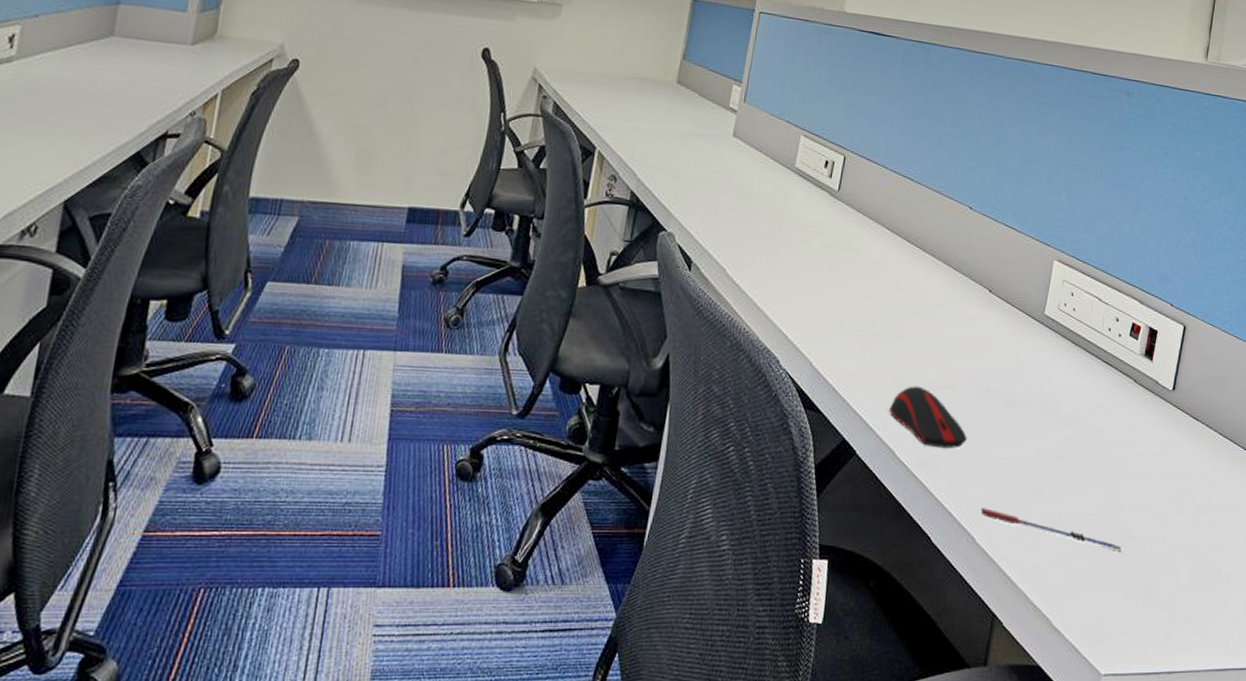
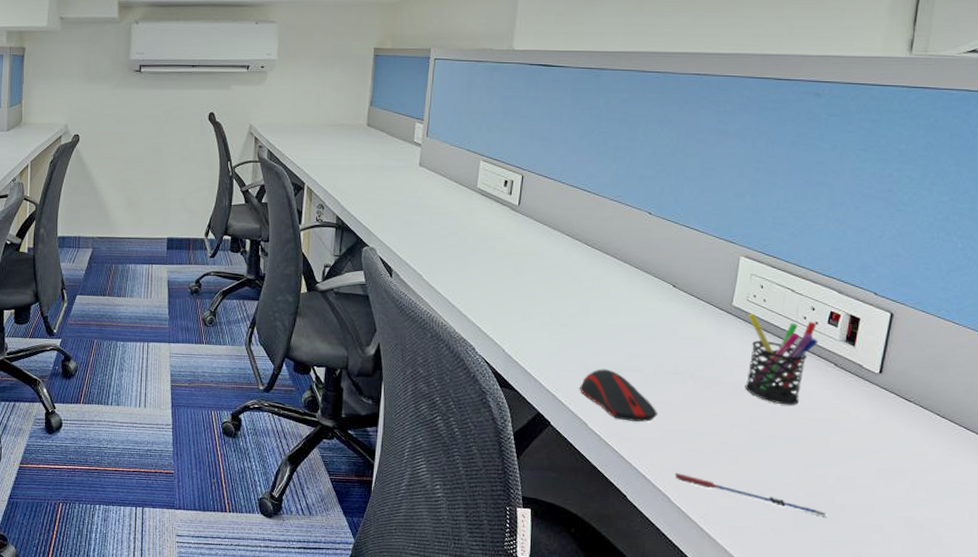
pen holder: none [1052,323,1121,426] -> present [745,313,818,405]

